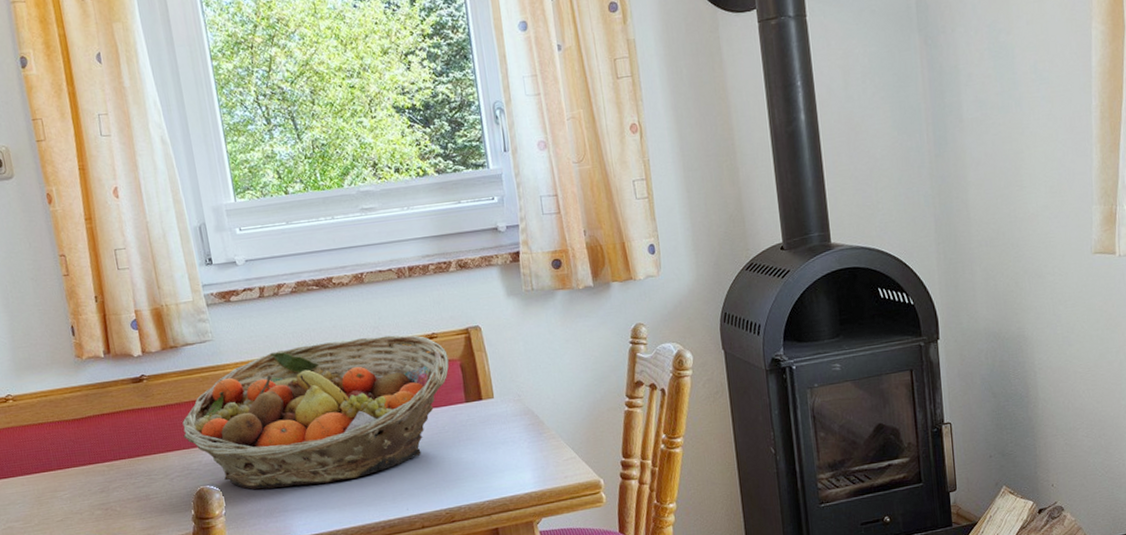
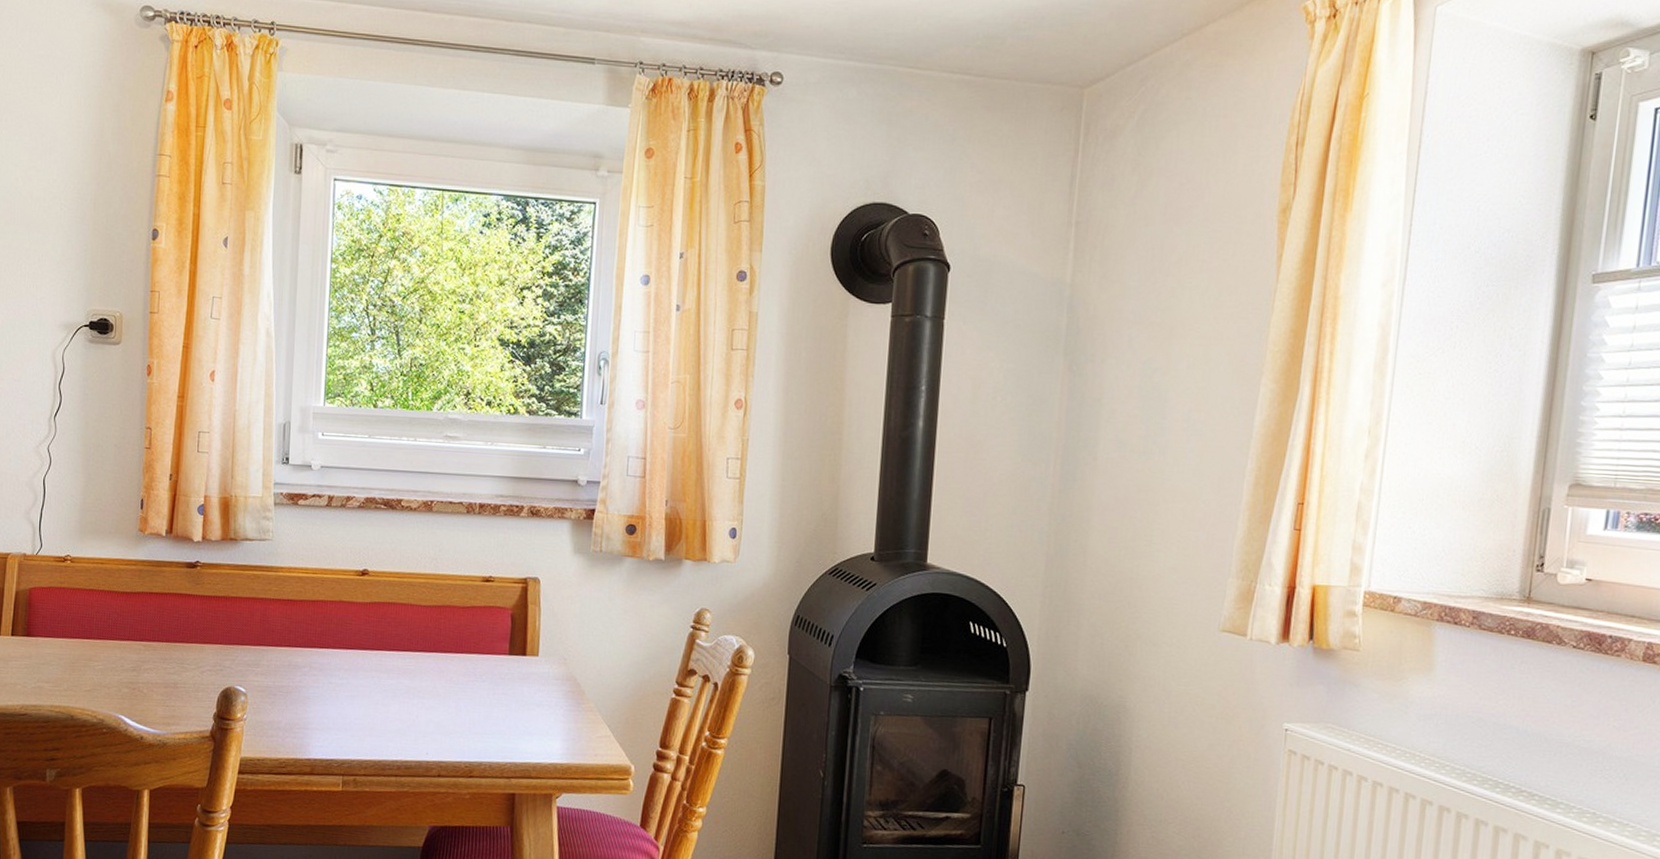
fruit basket: present [182,335,450,490] -> none [223,563,501,710]

